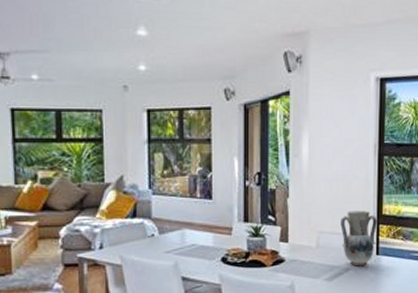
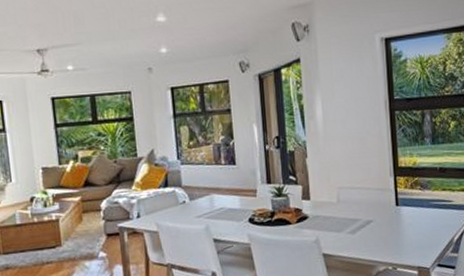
vase: present [341,210,377,267] -> none [358,164,395,218]

